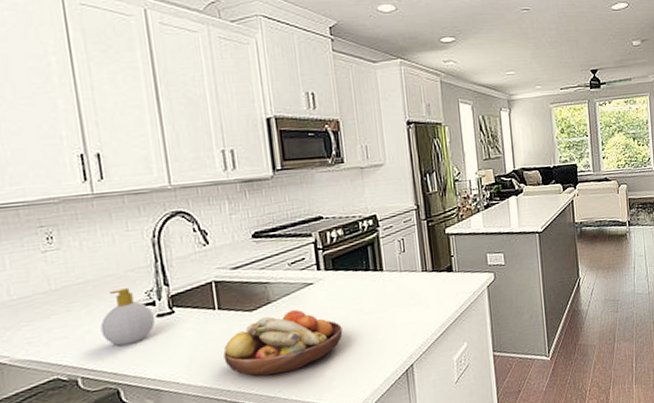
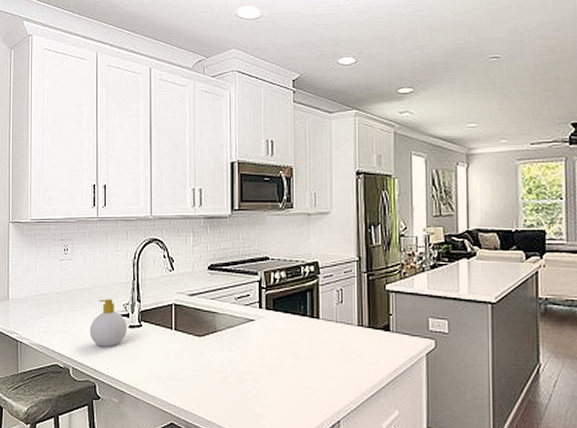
fruit bowl: present [223,310,343,377] -> none [174,343,276,401]

